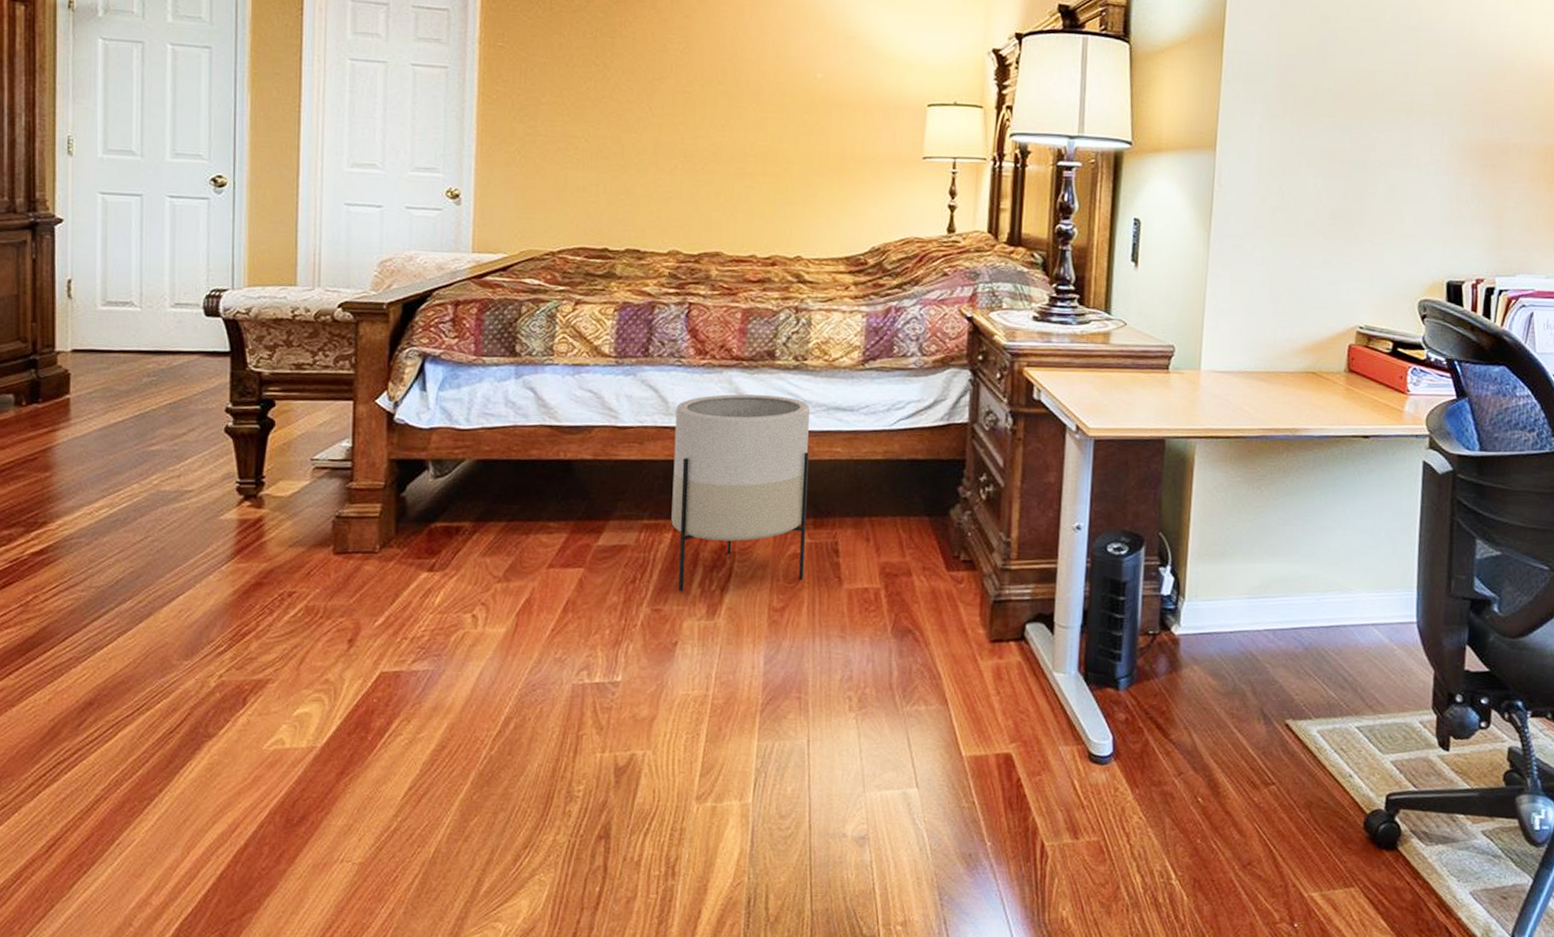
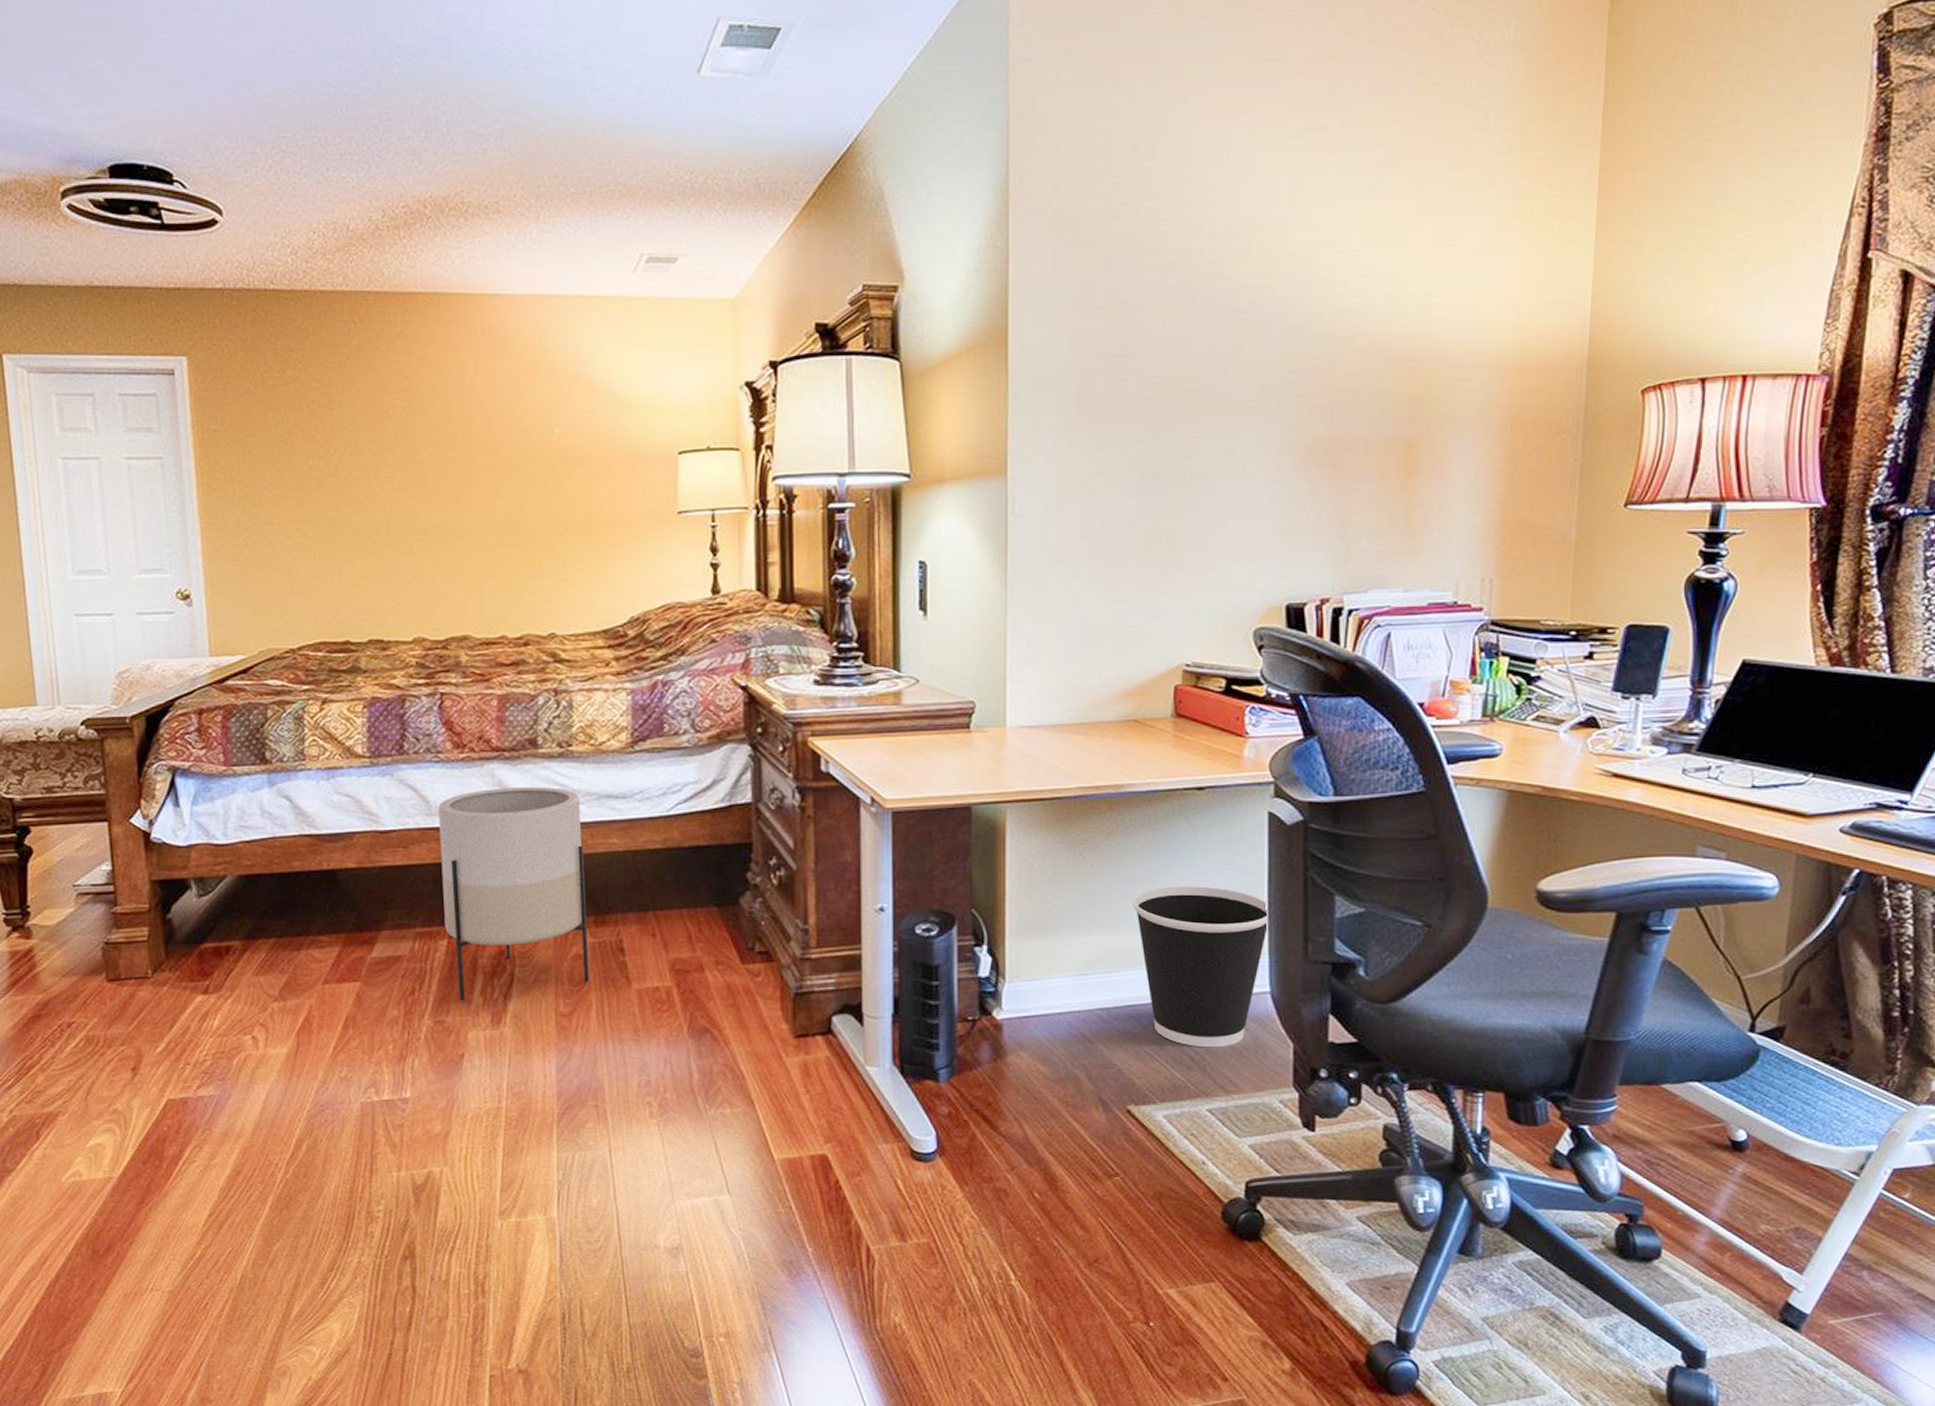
wastebasket: none [1302,522,1419,671] -> present [1133,886,1269,1048]

